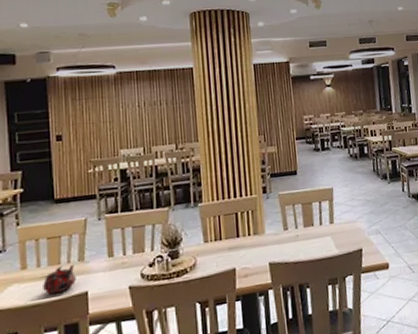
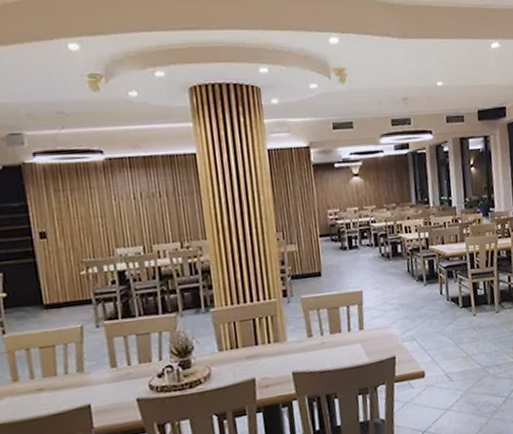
teapot: present [43,264,76,294] -> none [39,375,76,408]

